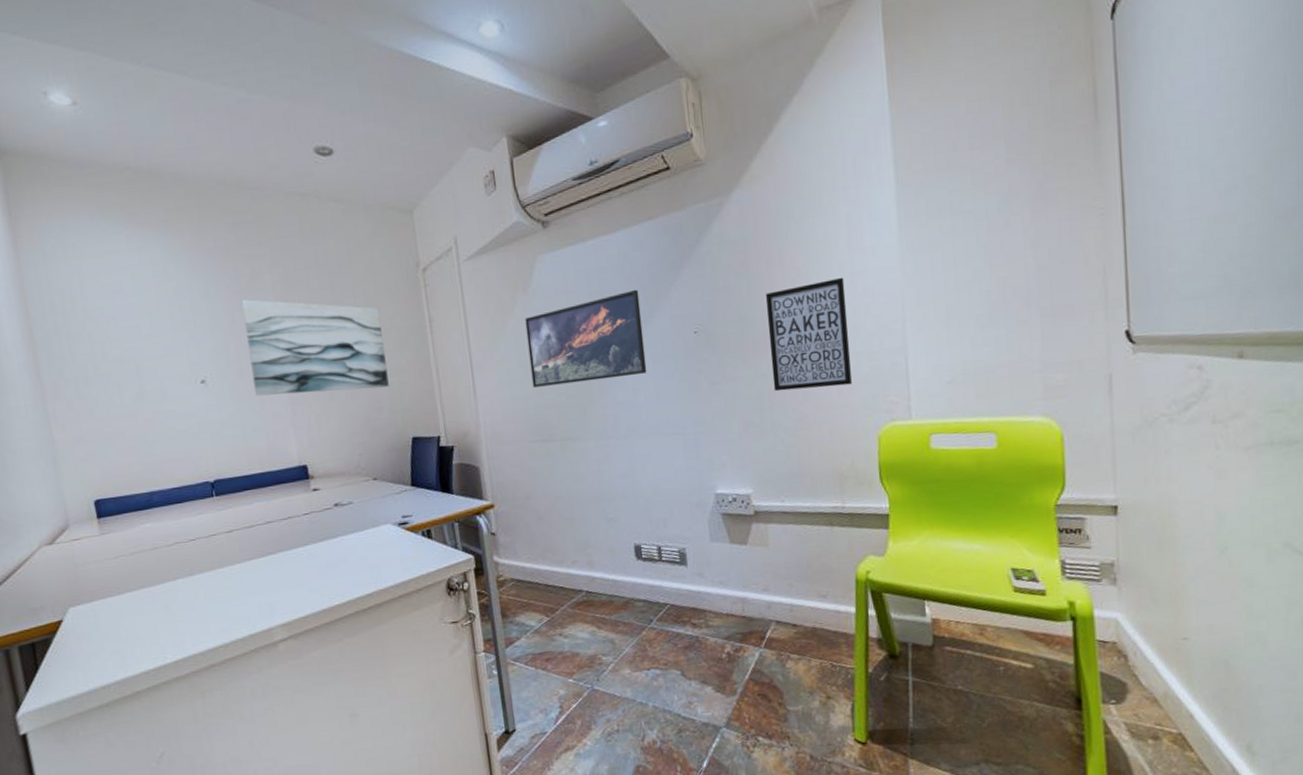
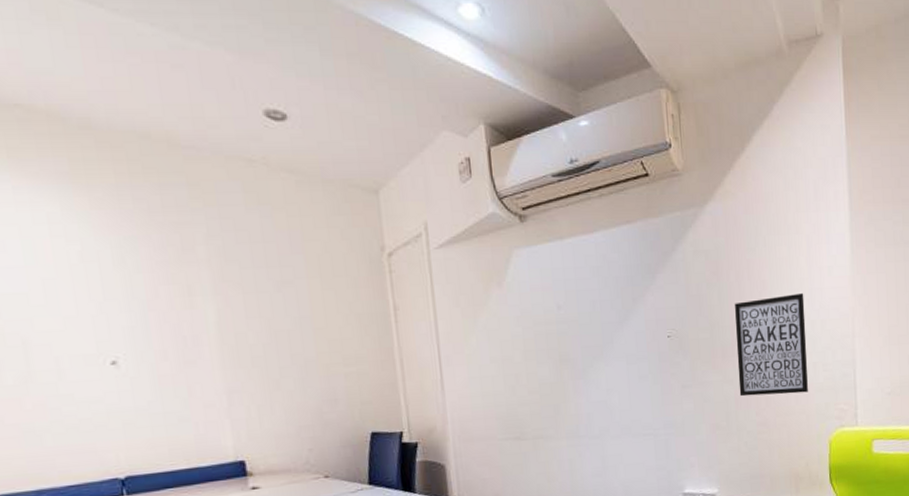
wall art: present [241,299,389,396] -> none [167,271,346,382]
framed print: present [525,289,647,388] -> none [498,290,622,384]

